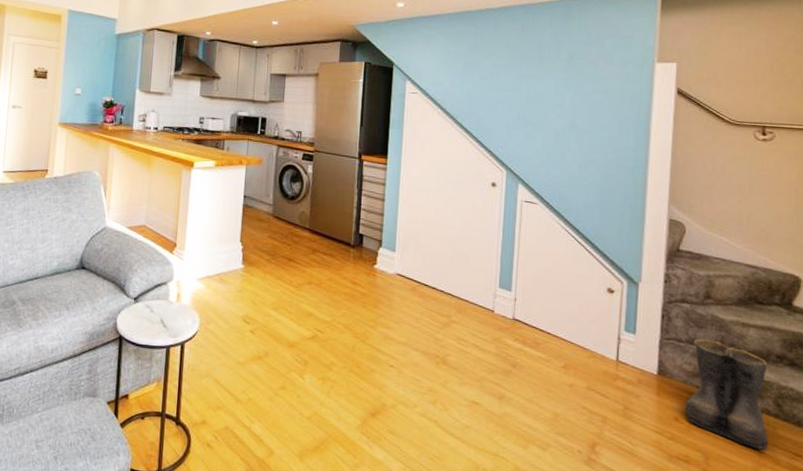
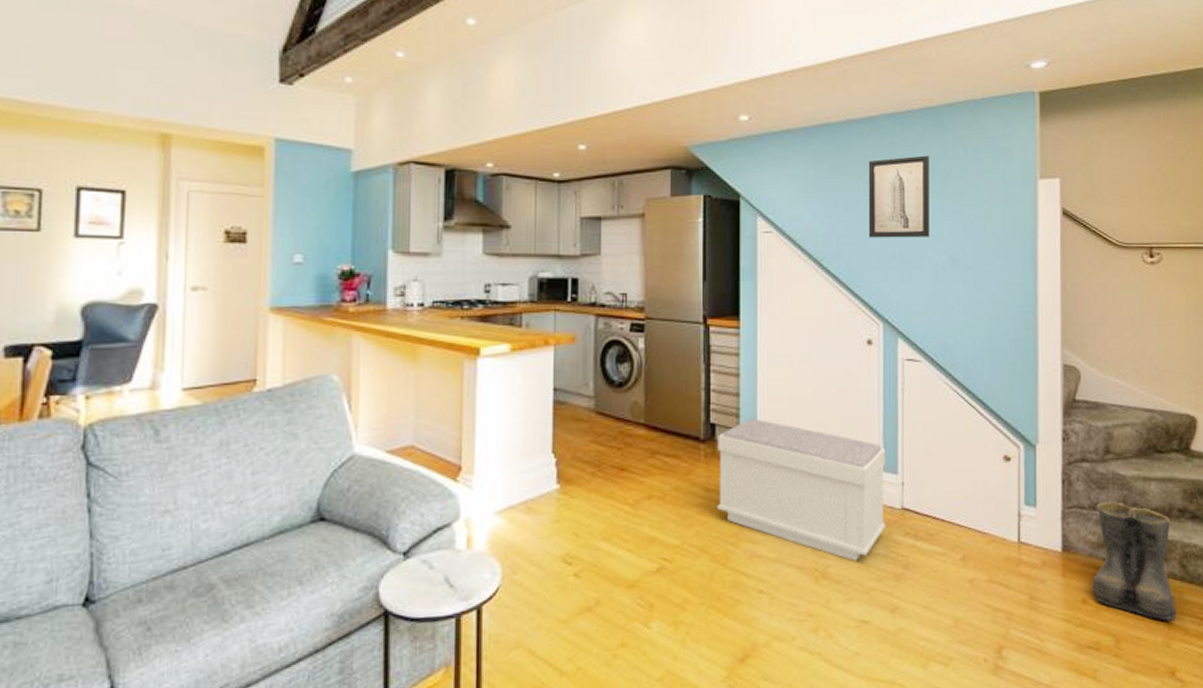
bench: none [361,234,502,355] -> present [717,418,886,561]
wall art: none [498,39,556,105] -> present [868,155,930,238]

